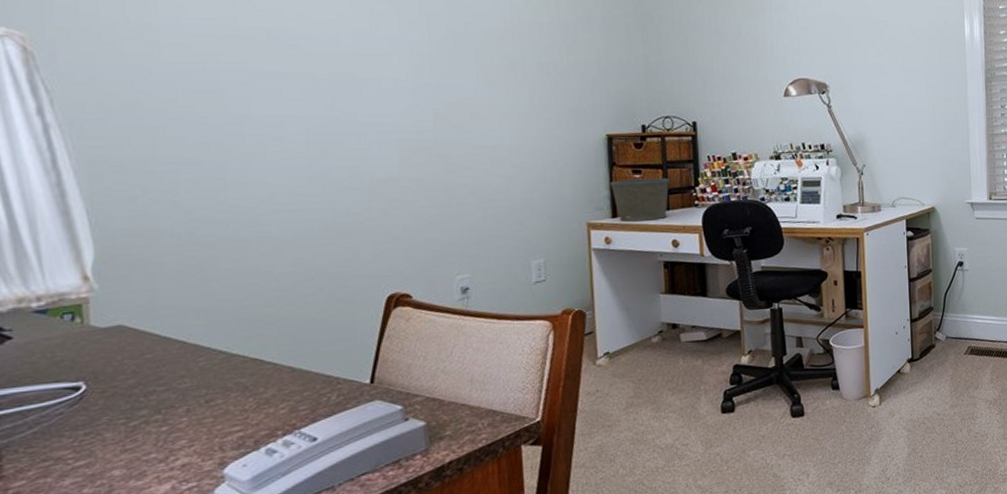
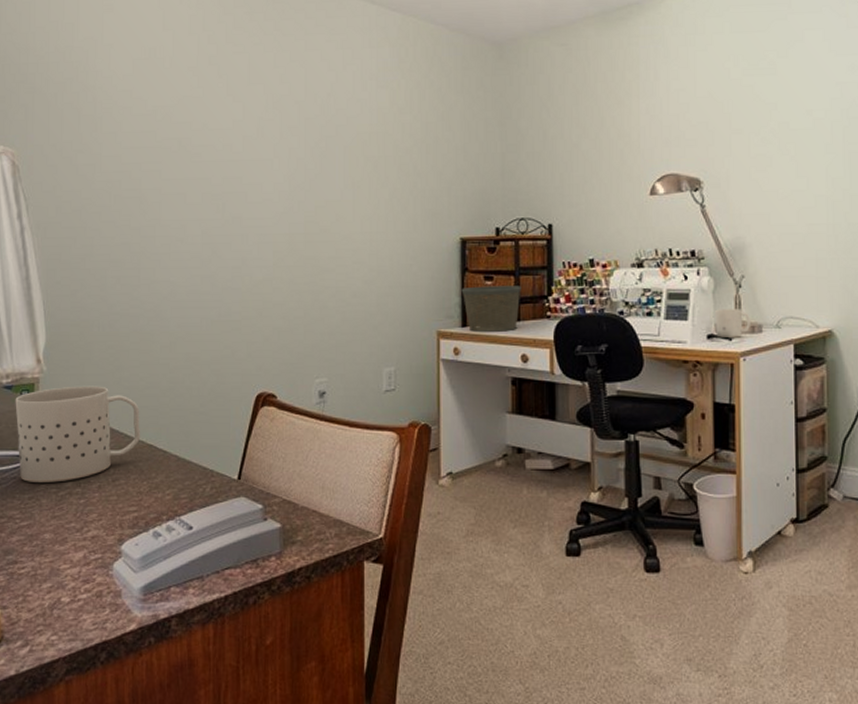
mug: none [53,300,242,417] -> present [15,386,141,484]
mug: none [841,192,871,217] -> present [714,309,750,338]

